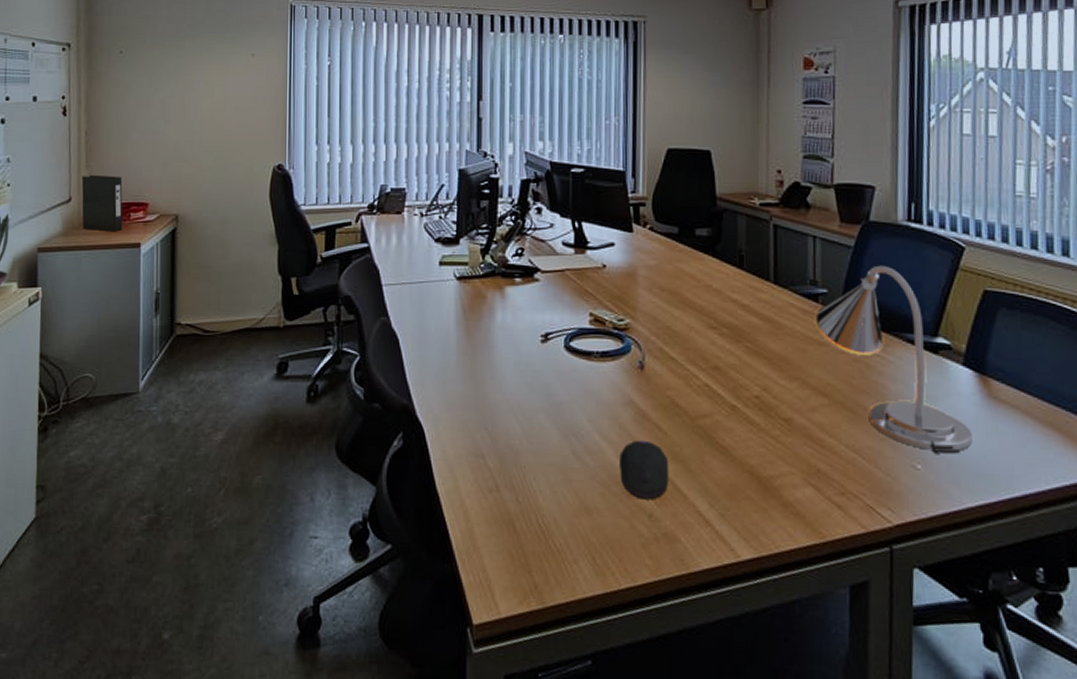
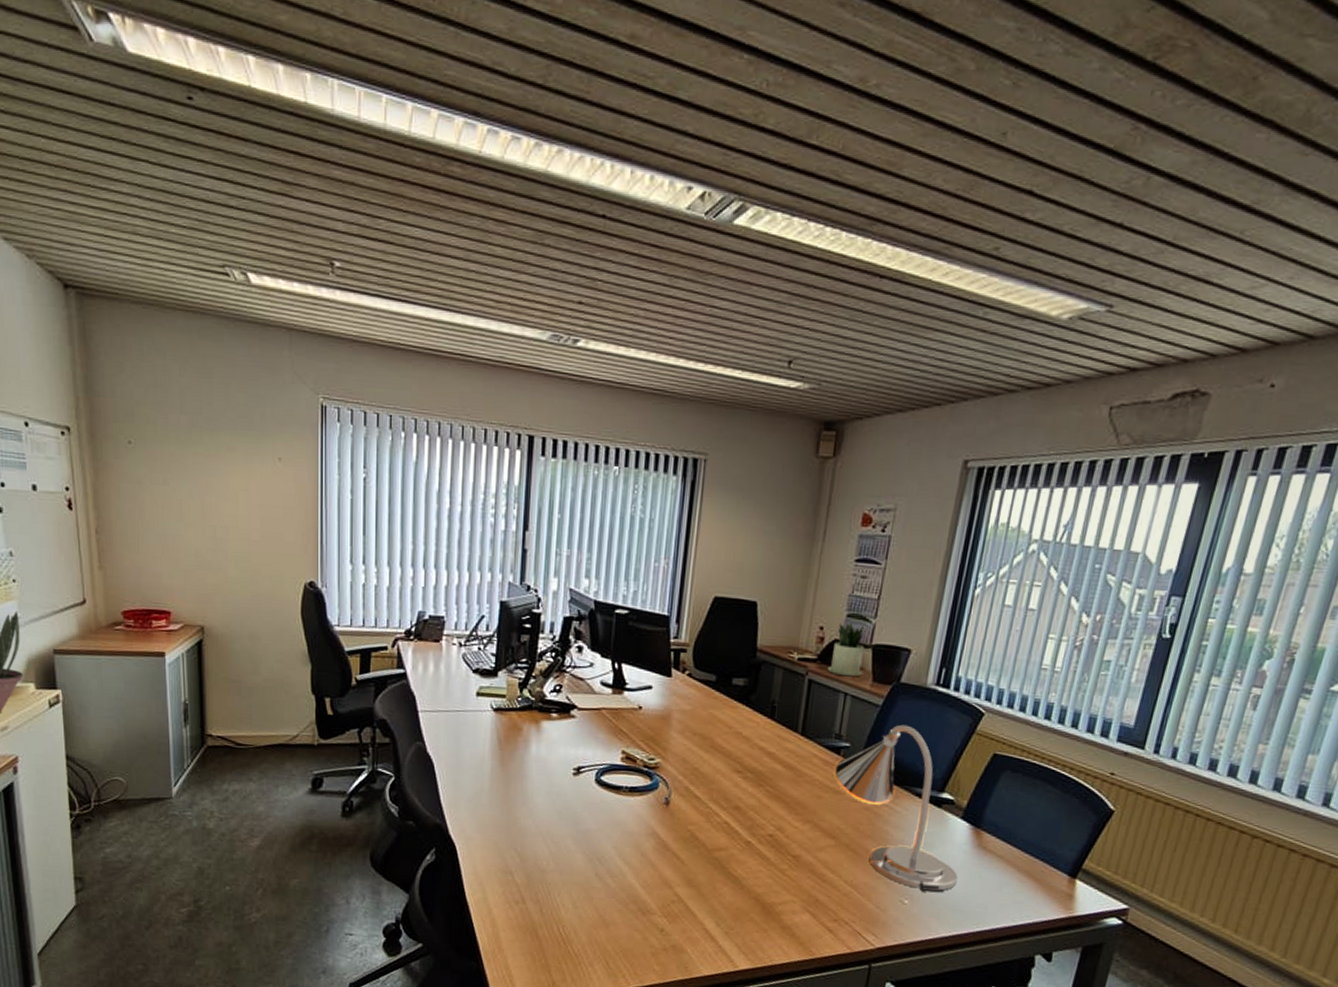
binder: present [81,174,123,232] -> none [95,576,145,639]
computer mouse: present [619,440,669,500] -> none [638,866,684,918]
planter: none [790,163,829,219] -> present [826,622,866,677]

